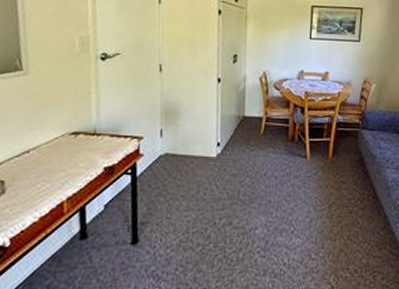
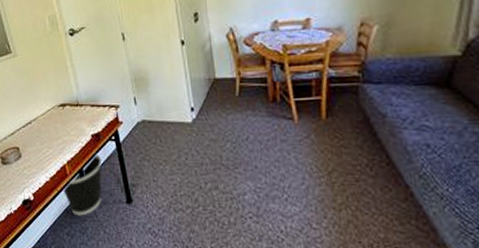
wastebasket: none [53,187,112,263] -> present [62,152,103,216]

